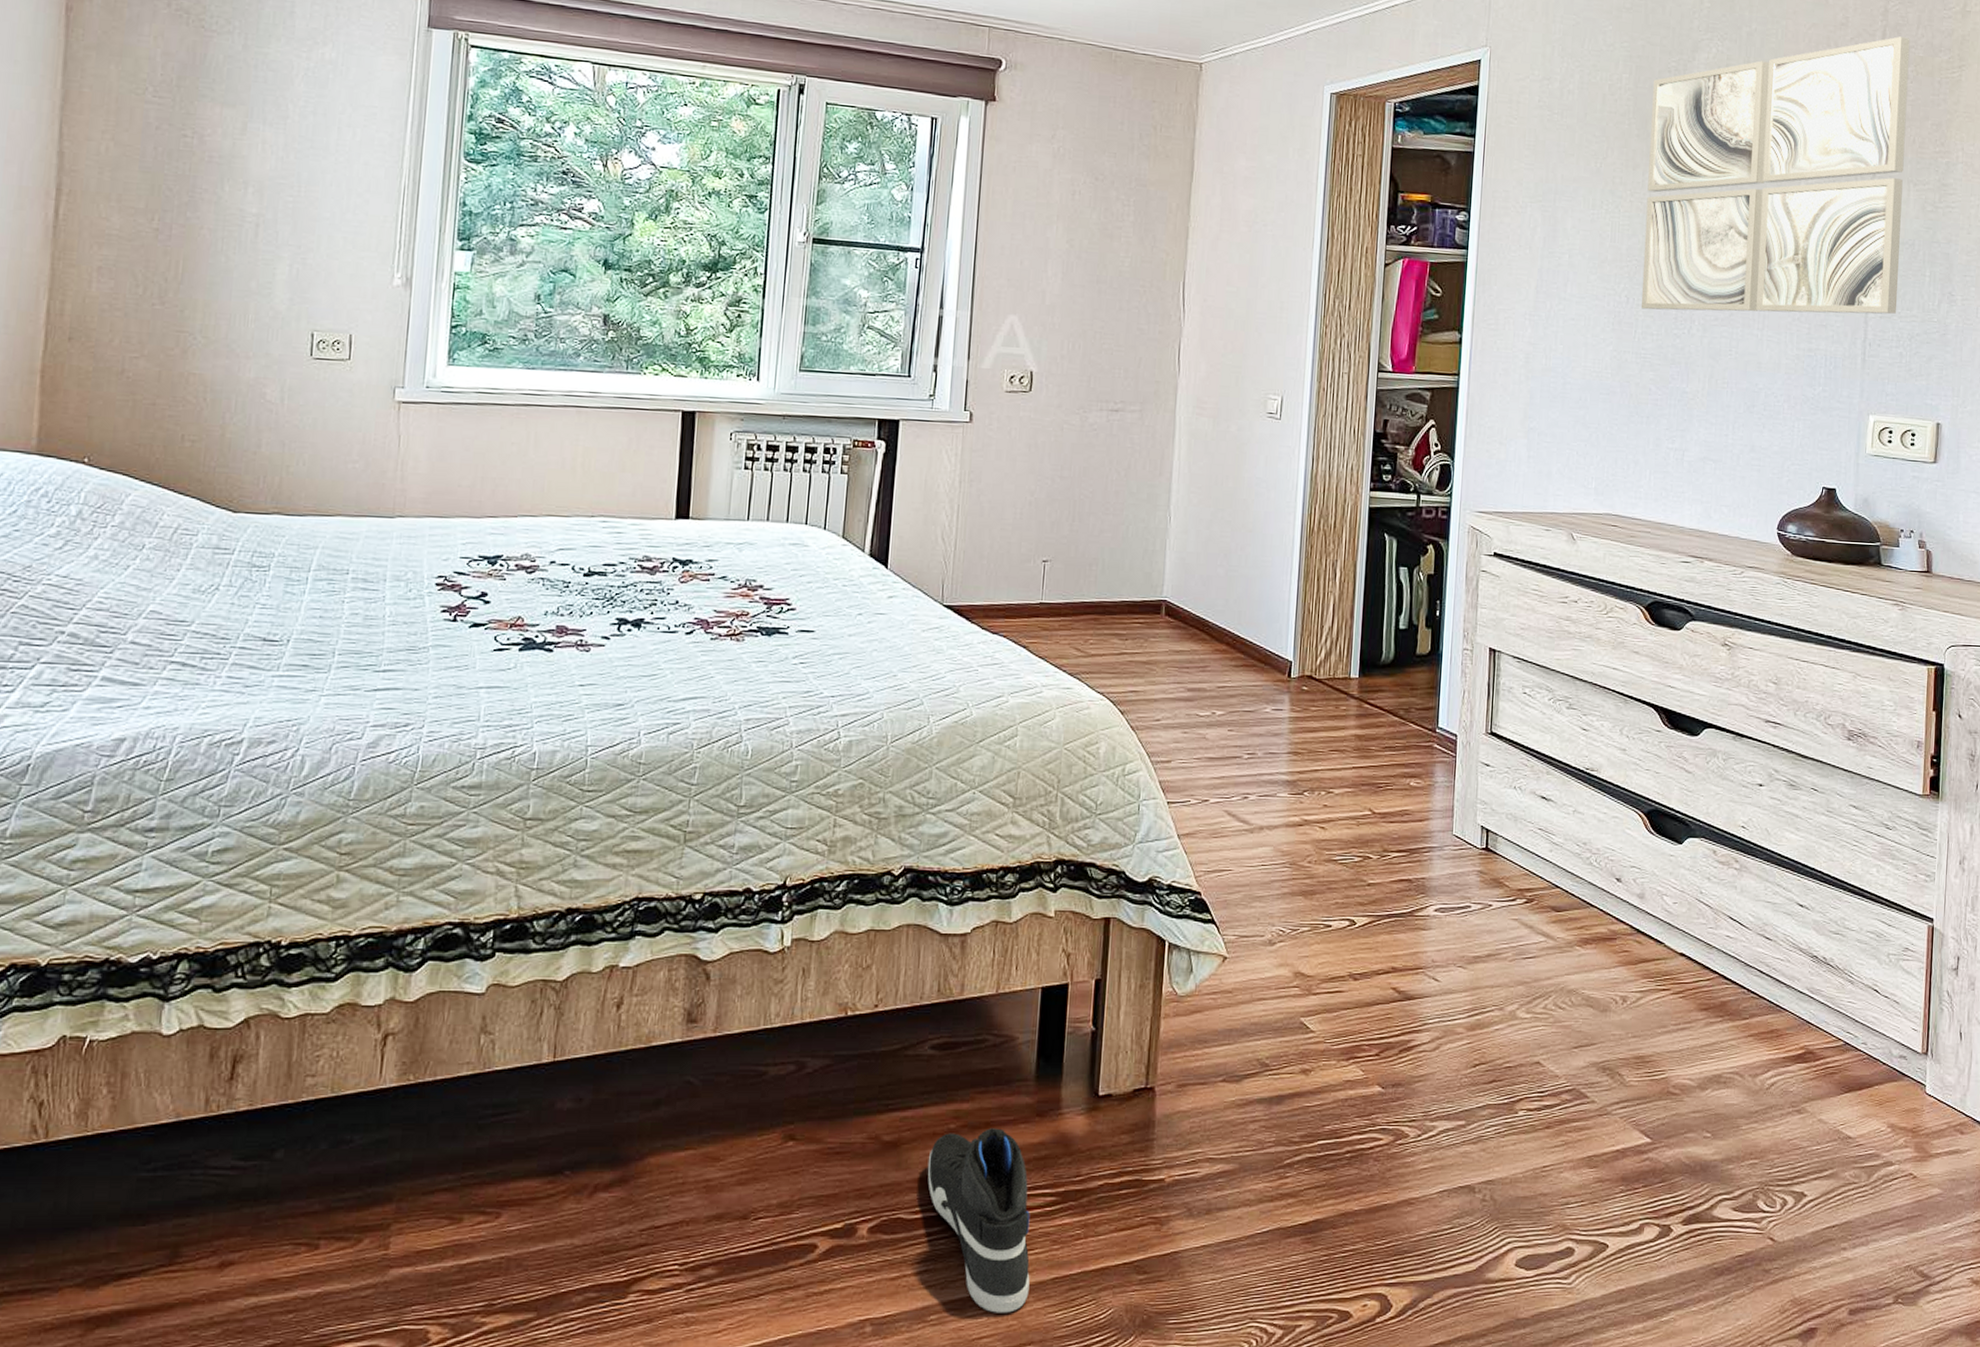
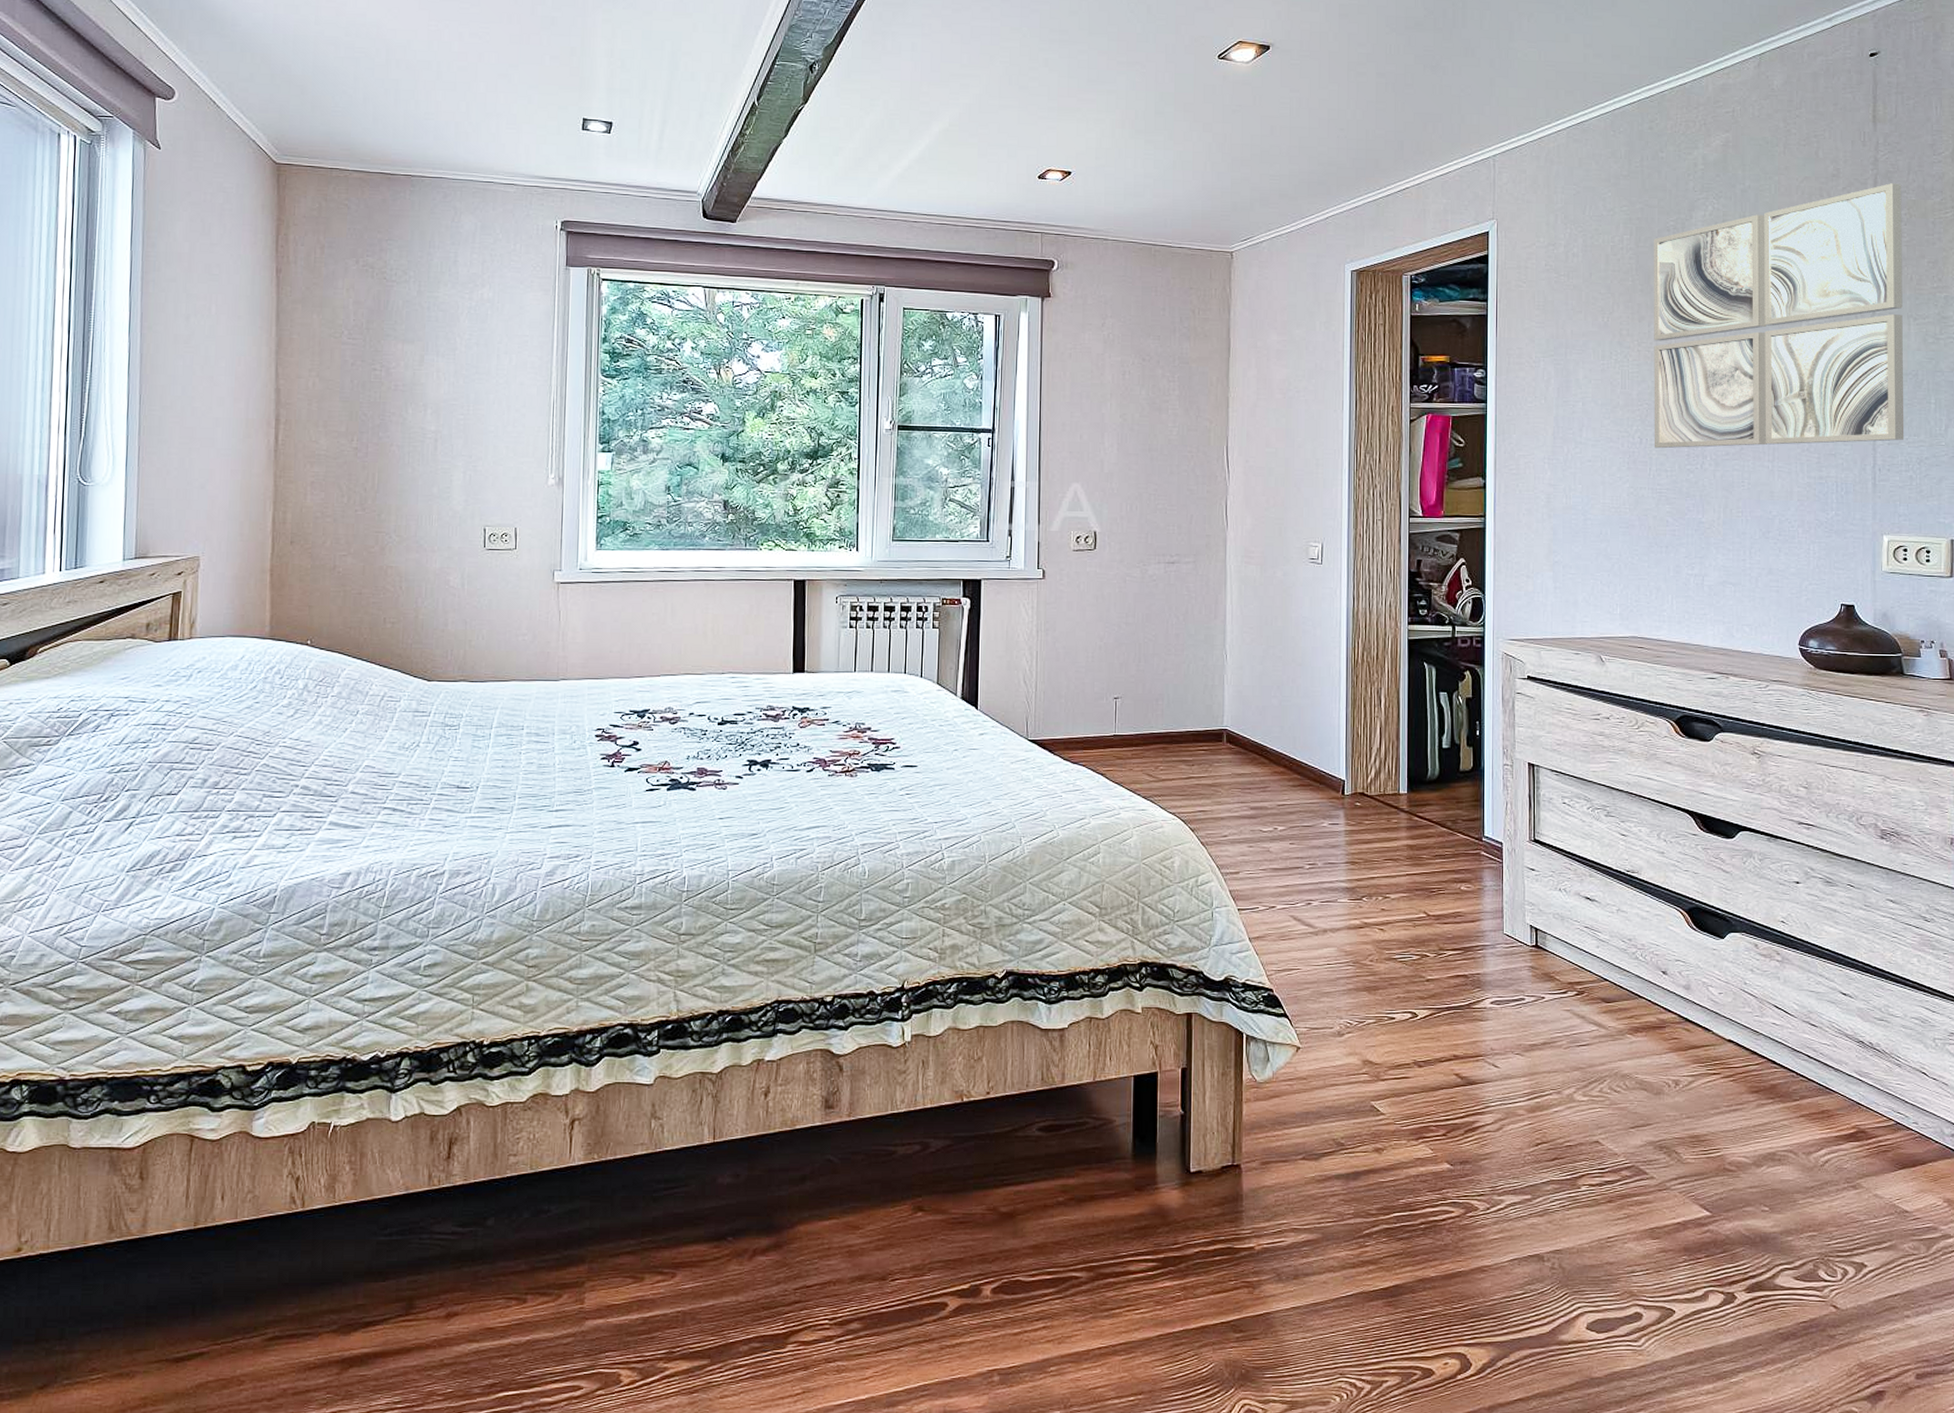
sneaker: present [927,1128,1030,1313] -> none [1041,1201,1137,1366]

